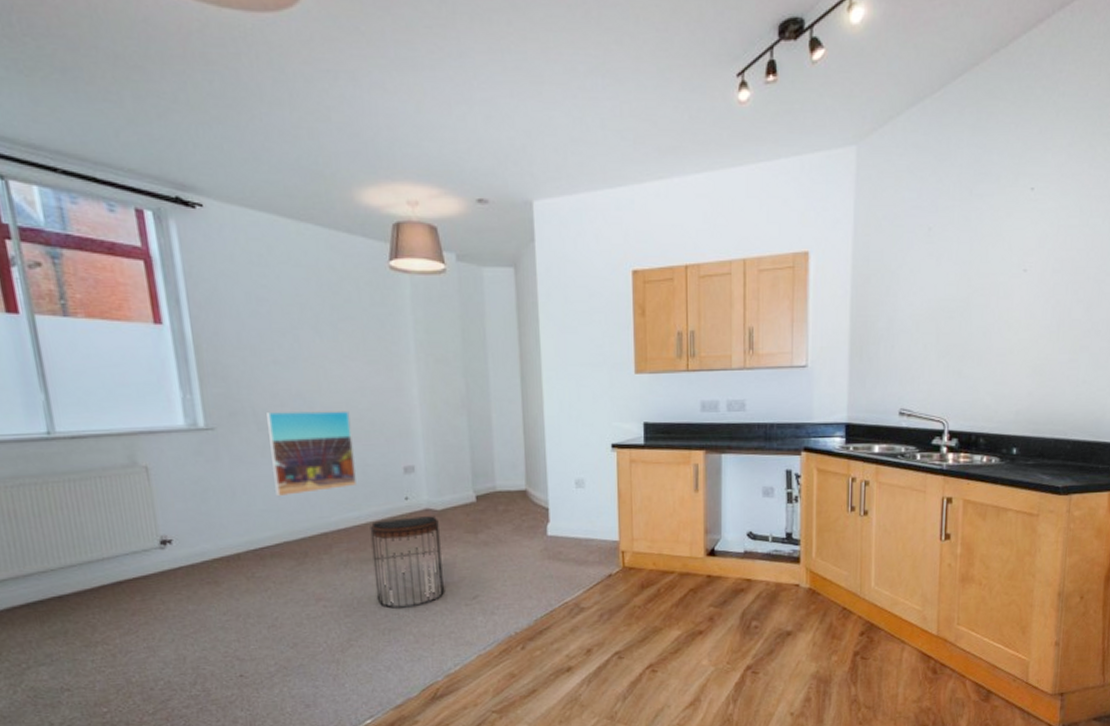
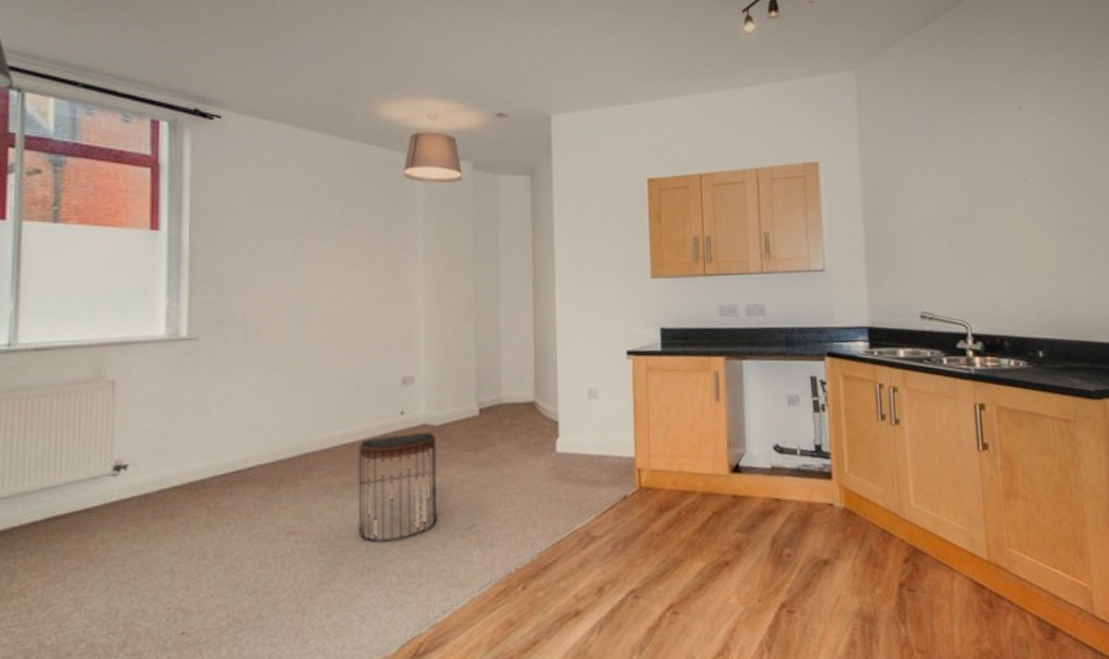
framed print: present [267,410,357,497] -> none [255,318,350,413]

